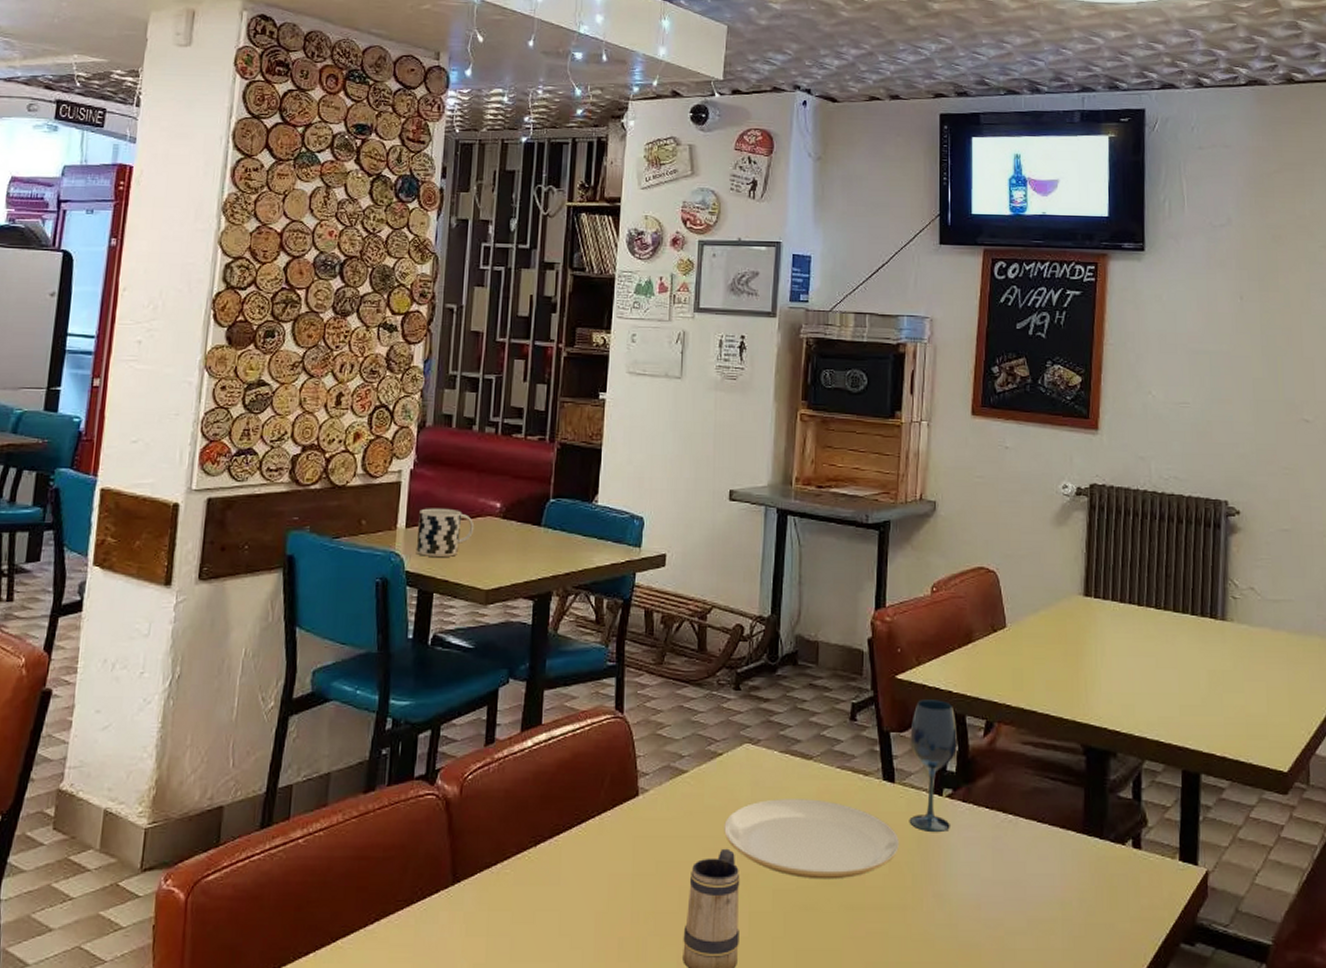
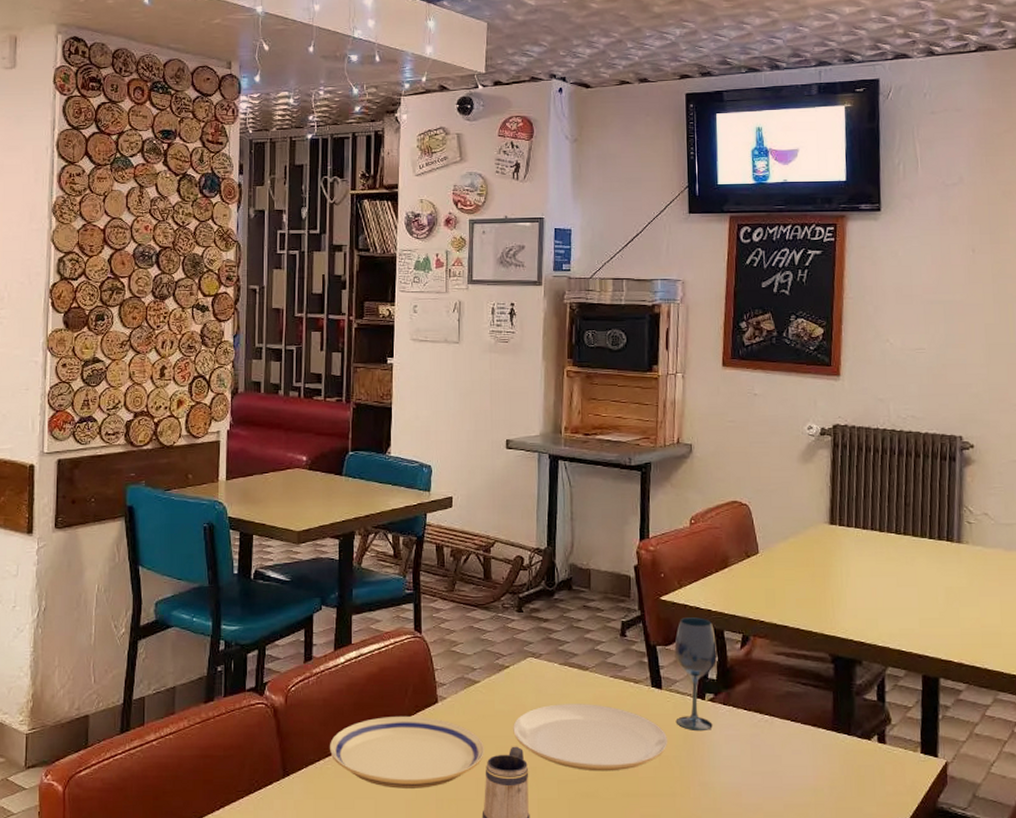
cup: present [415,508,475,558] -> none [236,462,285,505]
plate: none [510,811,690,899] -> present [330,715,484,789]

